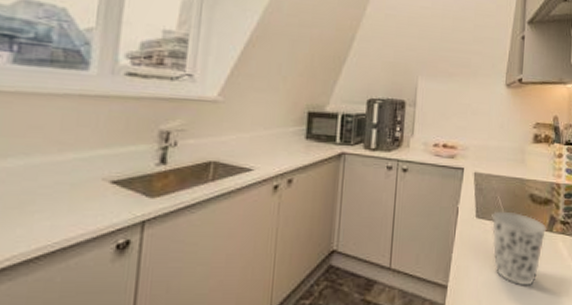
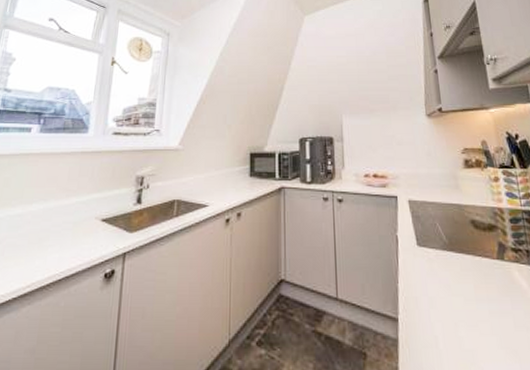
cup: present [491,211,547,286] -> none [433,238,498,321]

